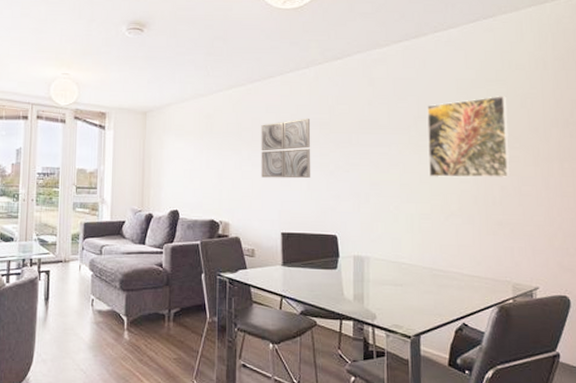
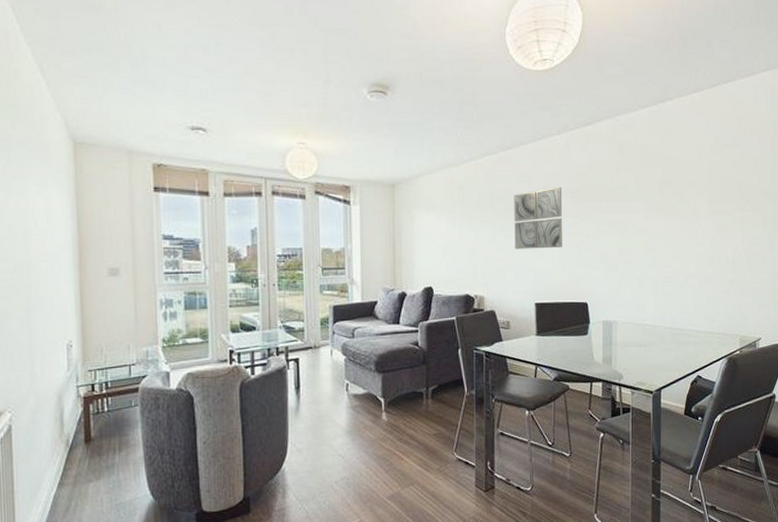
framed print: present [427,96,511,178] -> none [671,160,742,242]

